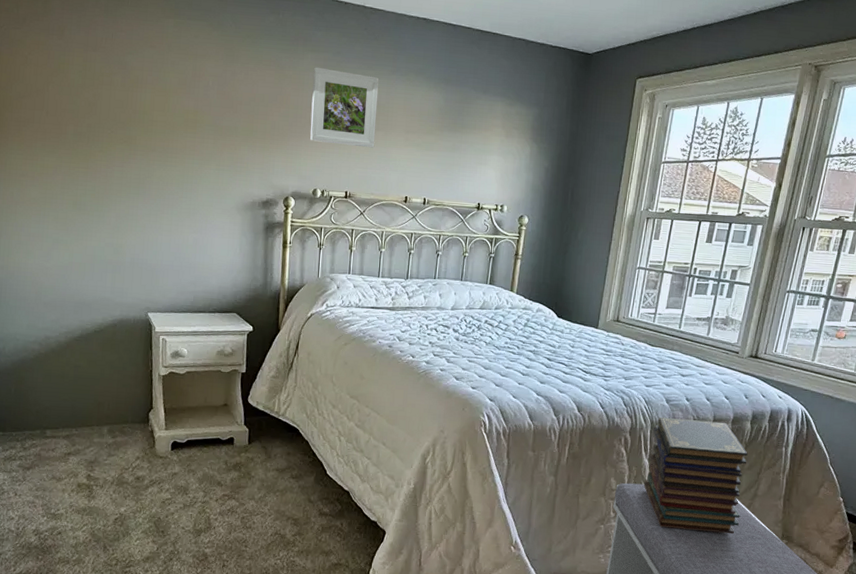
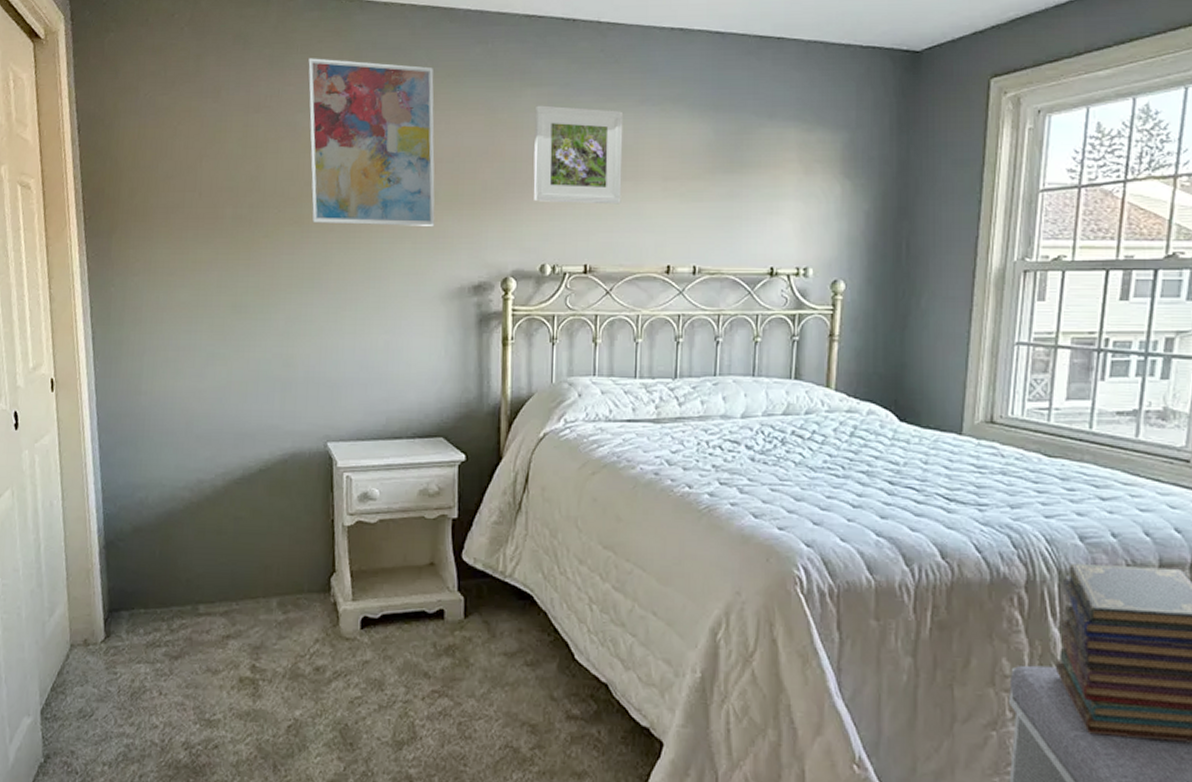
wall art: none [136,11,237,153] -> present [308,58,435,226]

